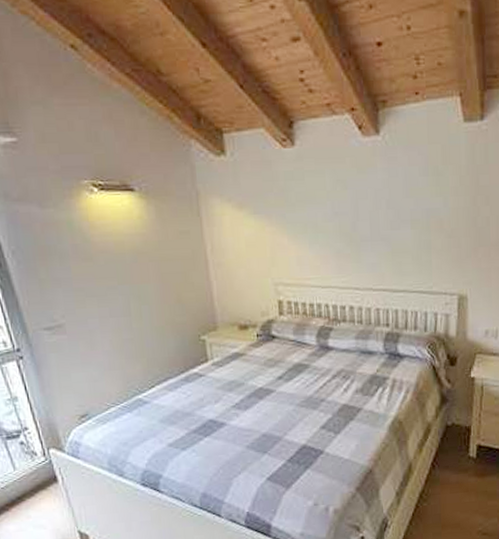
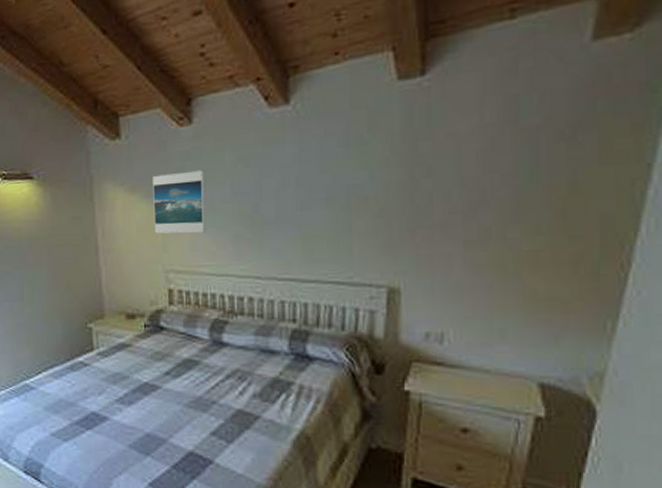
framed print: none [259,190,310,249] -> present [153,170,206,234]

